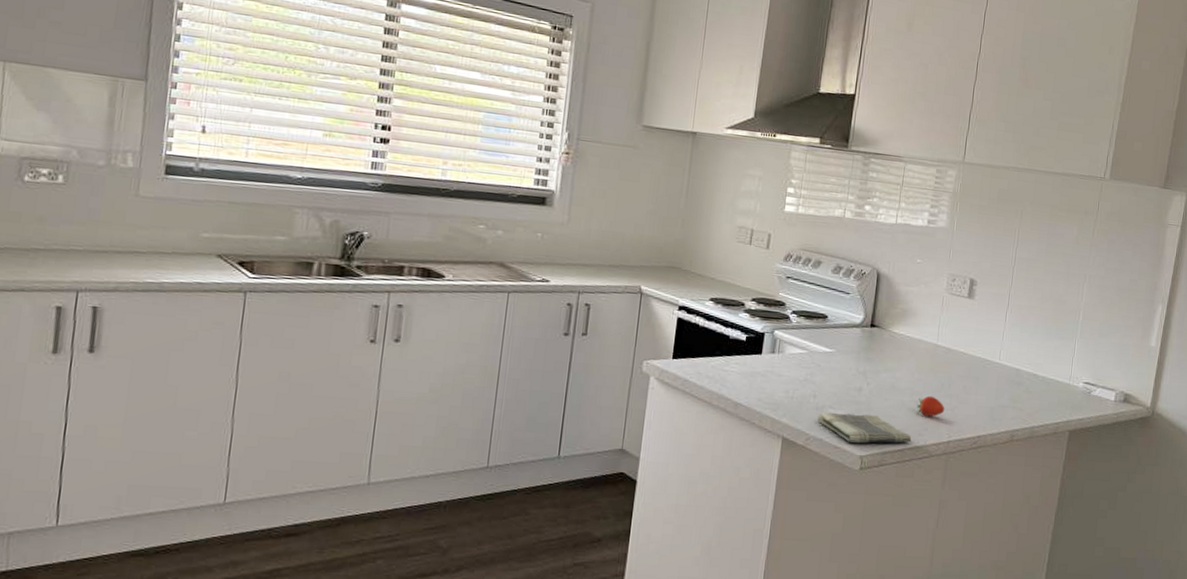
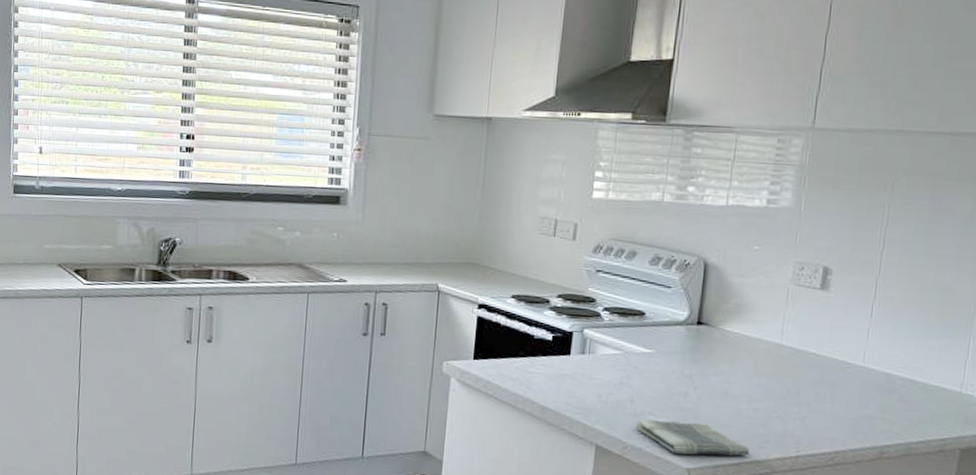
fruit: present [916,395,945,418] -> none [755,403,792,428]

